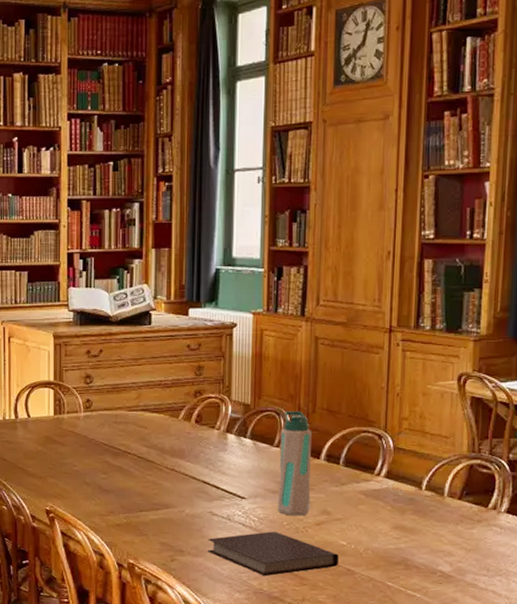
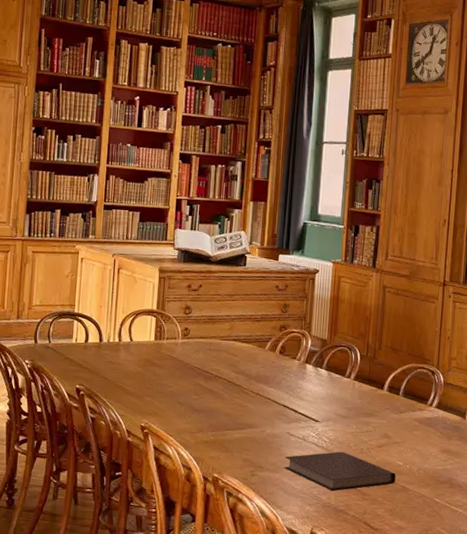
water bottle: present [277,411,313,516] -> none [345,347,378,439]

